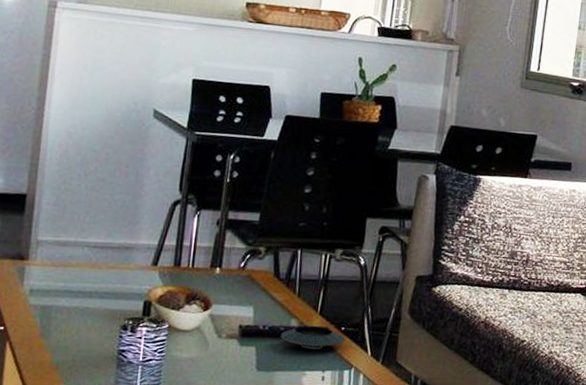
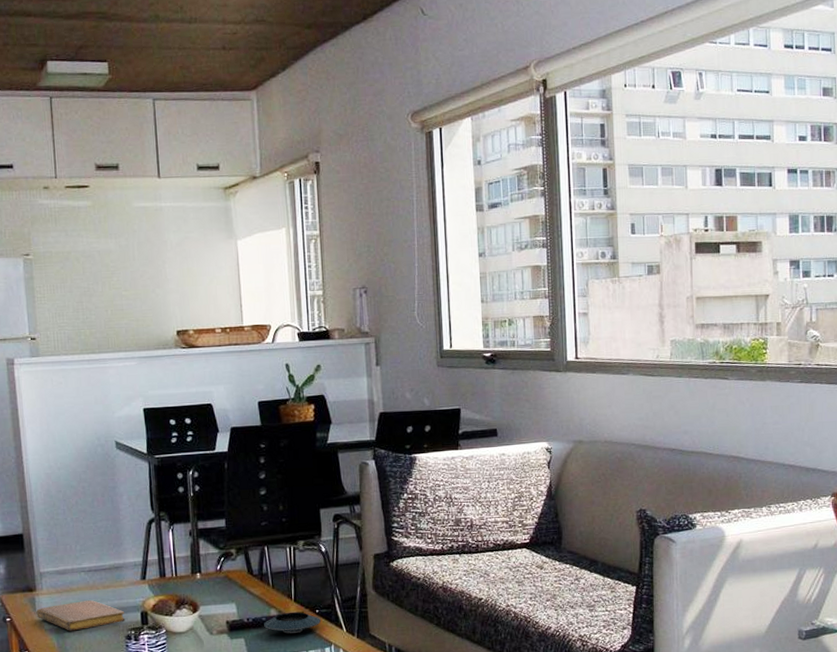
notebook: none [22,279,126,312] -> present [36,600,126,631]

